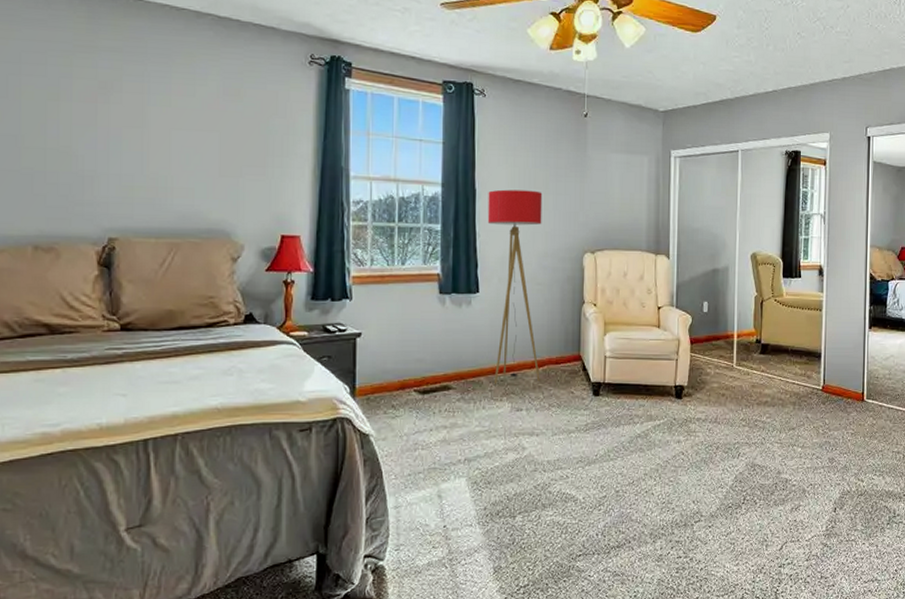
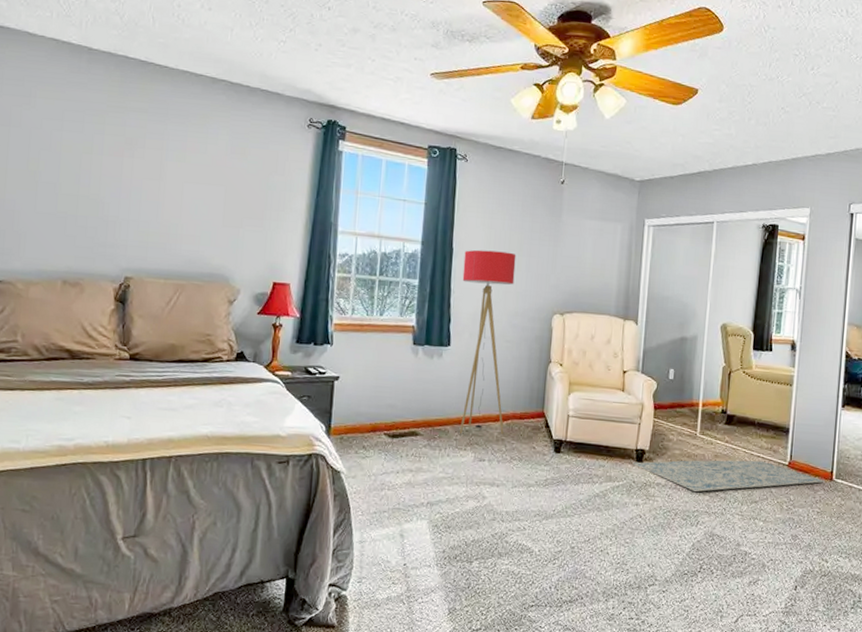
rug: none [672,387,858,423] -> present [632,460,826,492]

